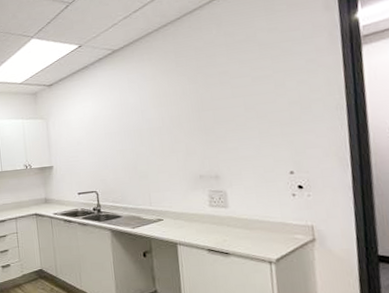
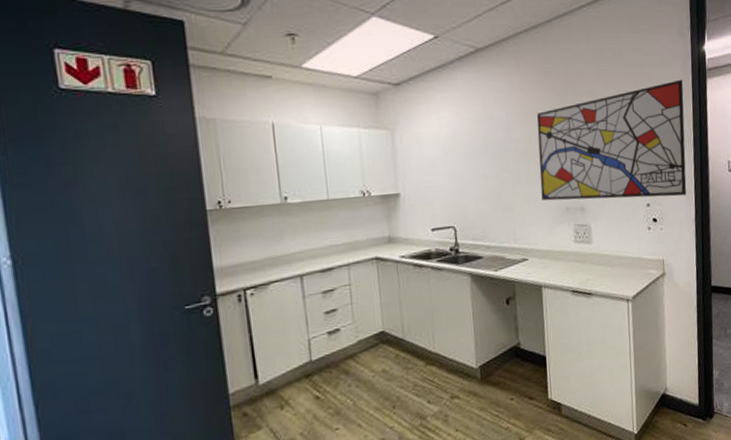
wall art: none [169,50,340,170] -> present [537,79,687,201]

